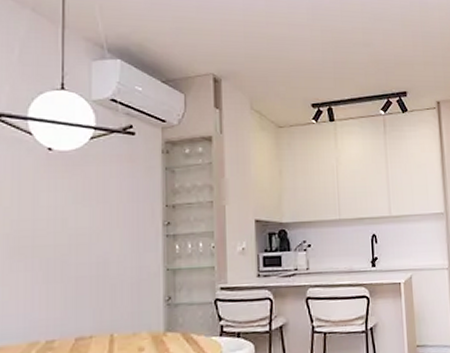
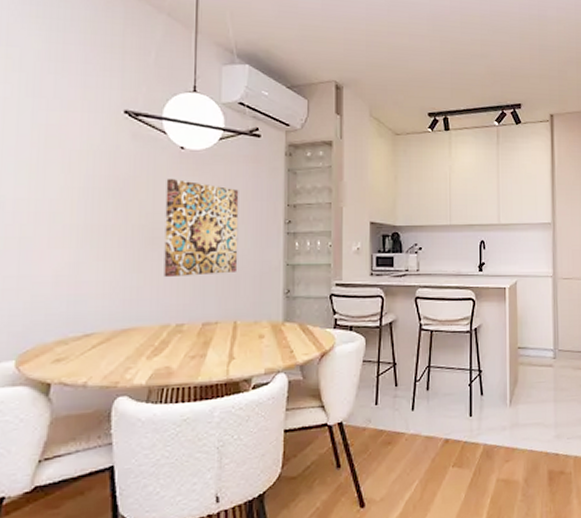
wall art: none [31,183,113,290] -> present [164,179,239,278]

